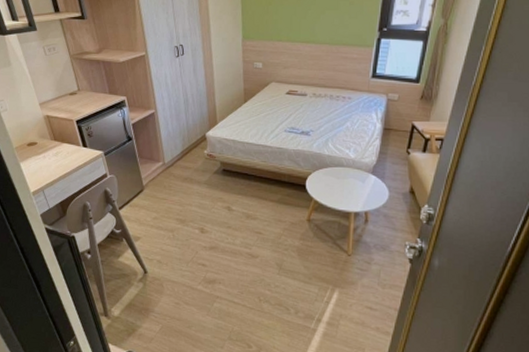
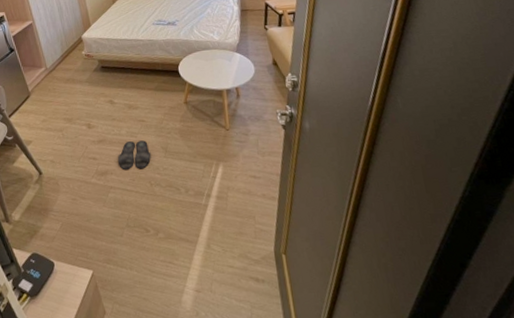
slippers: none [228,252,264,283] -> present [118,140,151,171]

